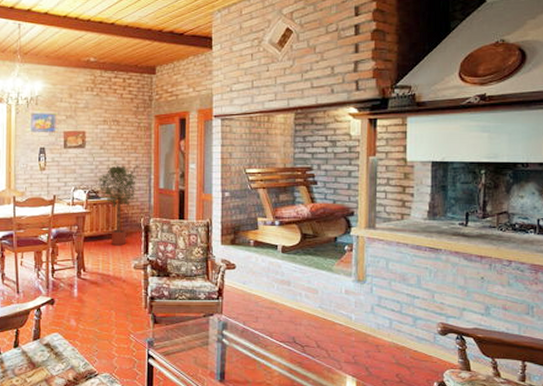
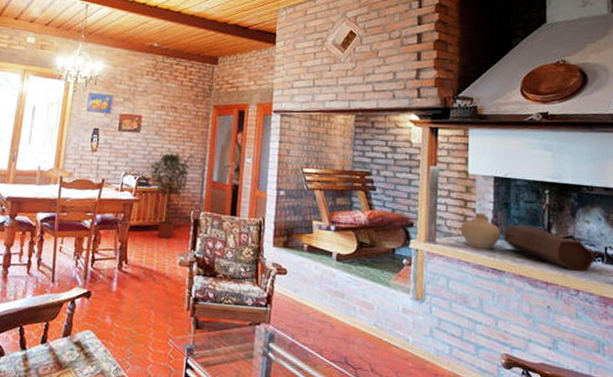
ceramic jug: none [399,196,437,230] -> present [460,212,500,249]
decorative log: none [440,205,527,243] -> present [503,224,595,272]

